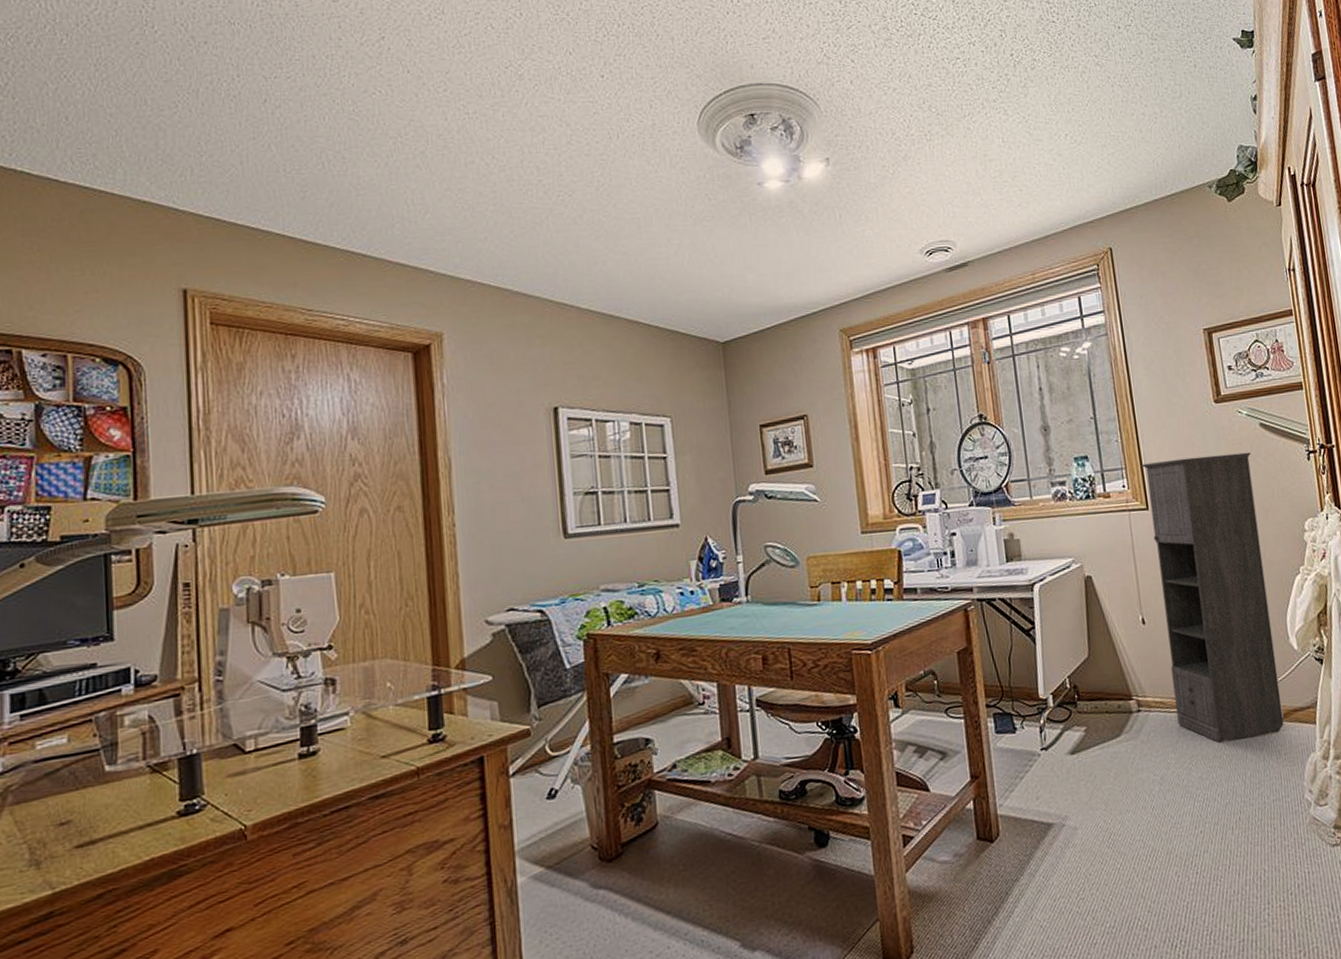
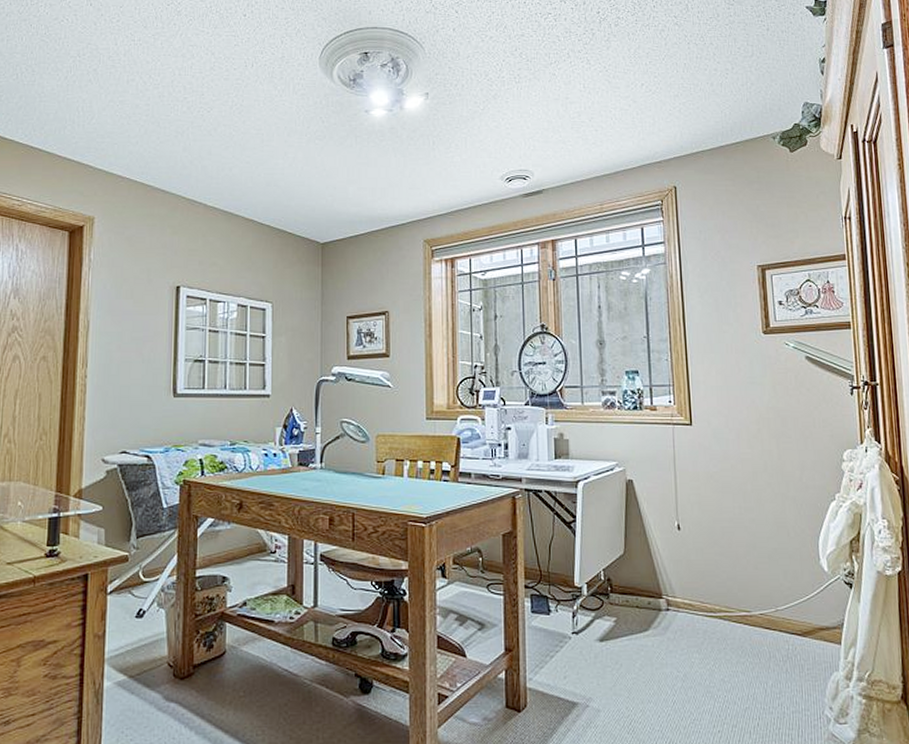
storage cabinet: present [1141,452,1284,743] -> none [688,382,809,649]

